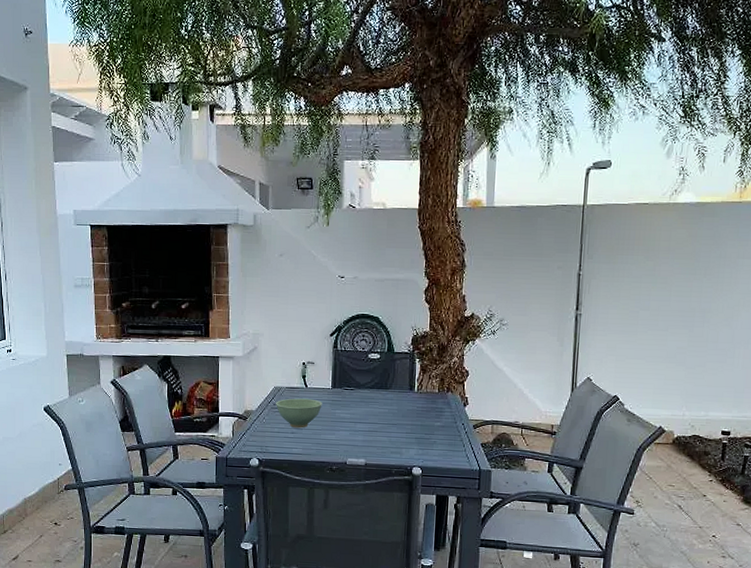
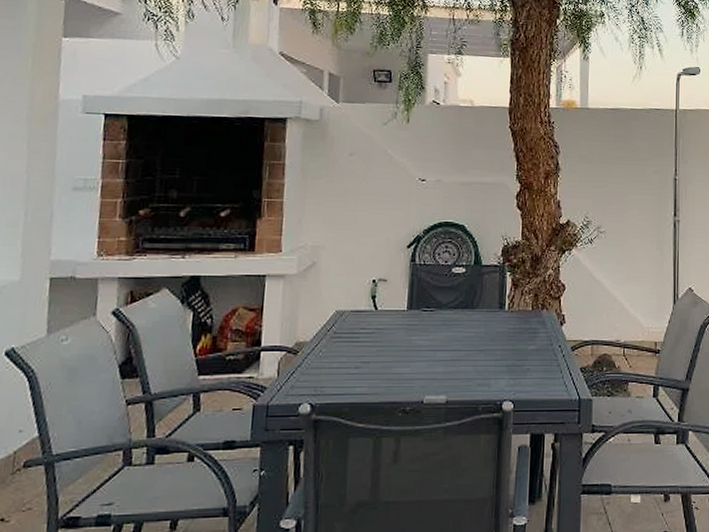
bowl: present [276,398,322,428] -> none [336,324,395,361]

